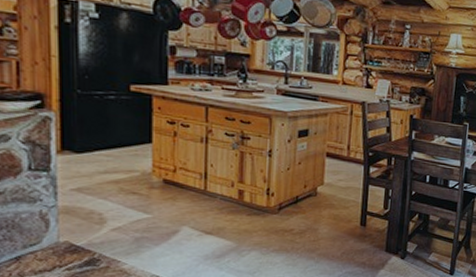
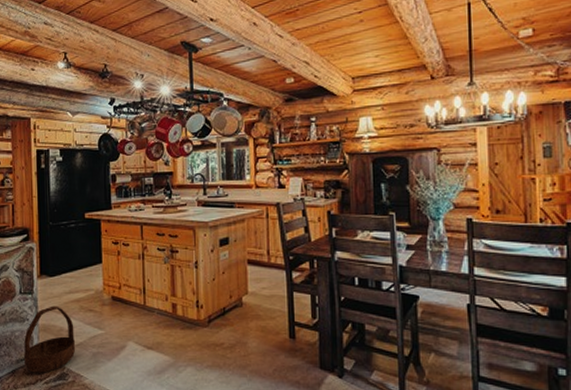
basket: none [35,186,112,259] -> present [24,306,76,373]

